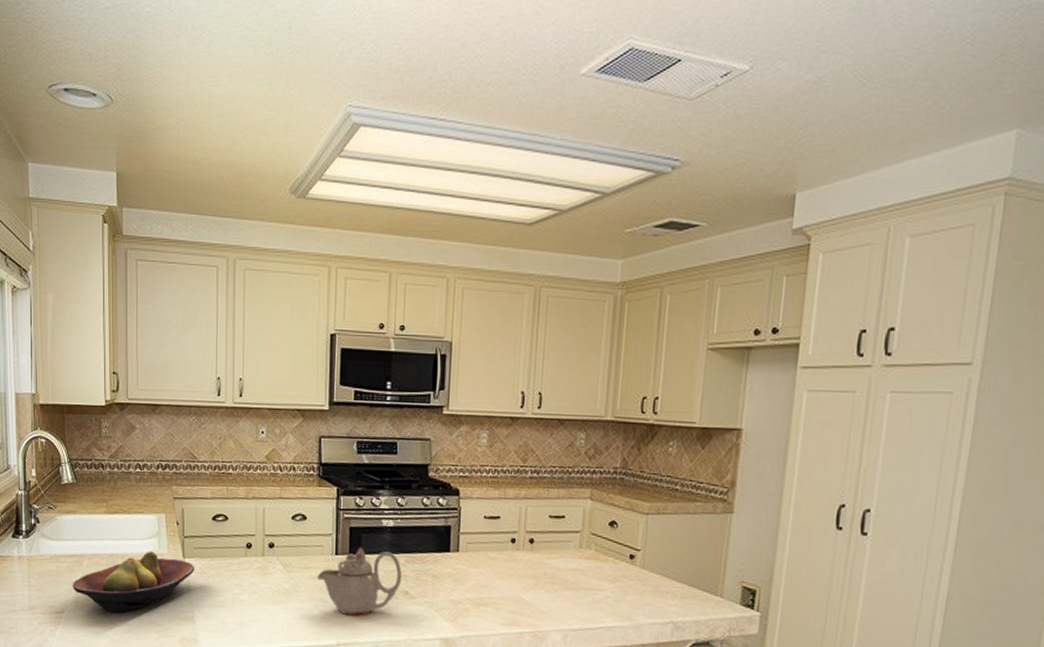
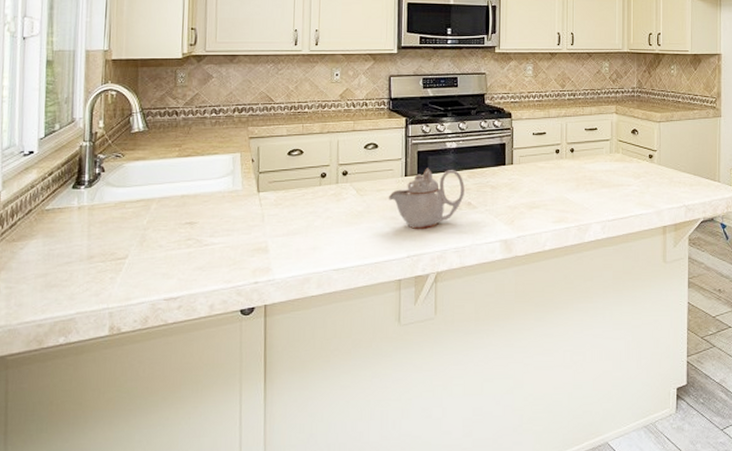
fruit bowl: present [72,551,195,613] -> none [138,189,270,251]

